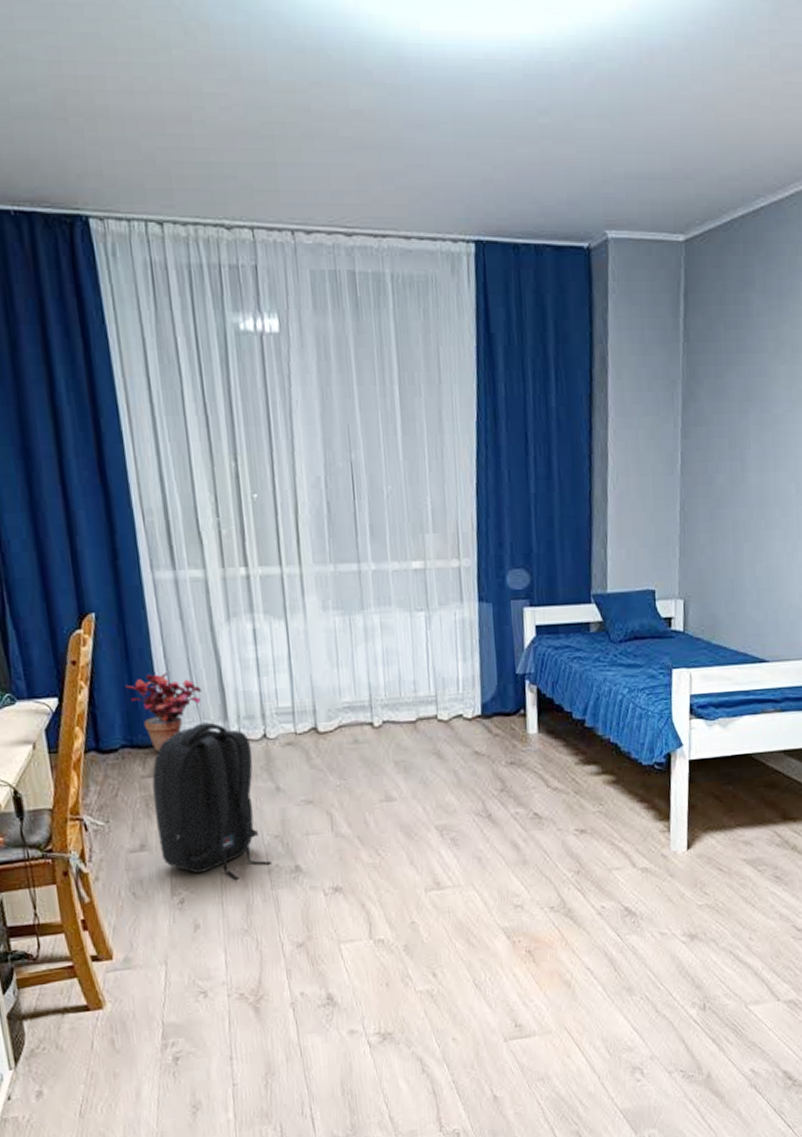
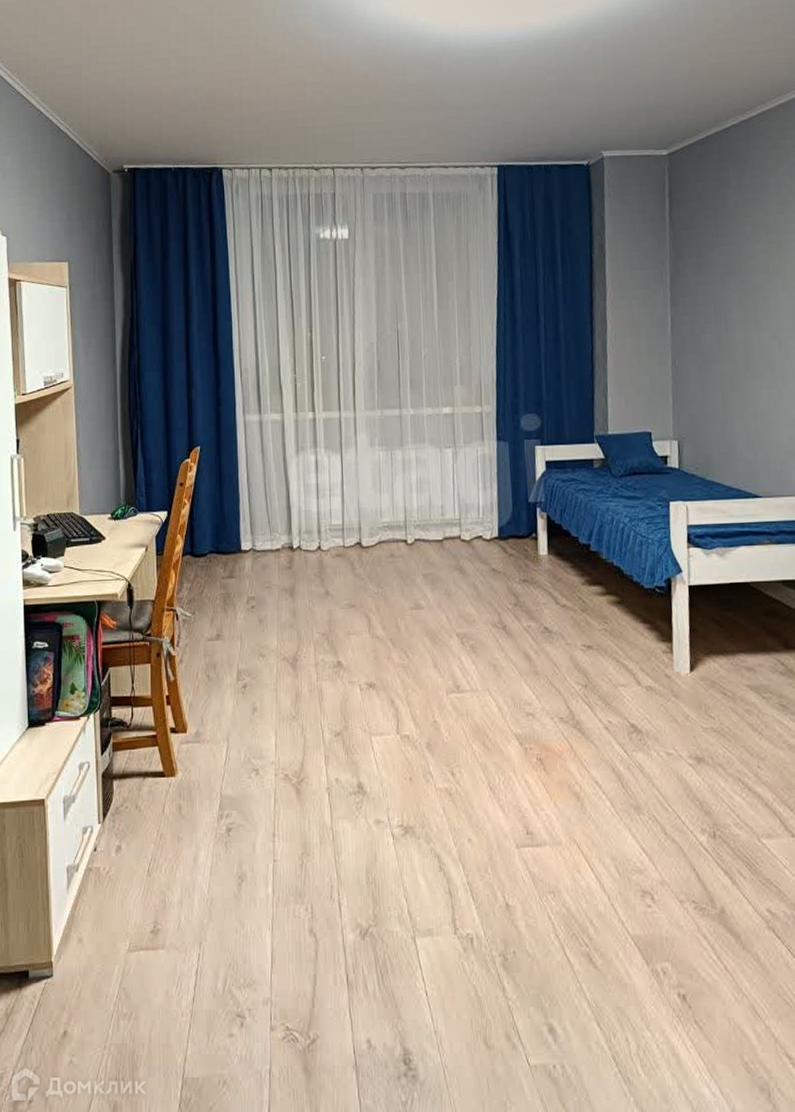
potted plant: present [126,673,201,752] -> none [218,494,273,557]
backpack: present [152,722,272,880] -> none [229,535,318,670]

